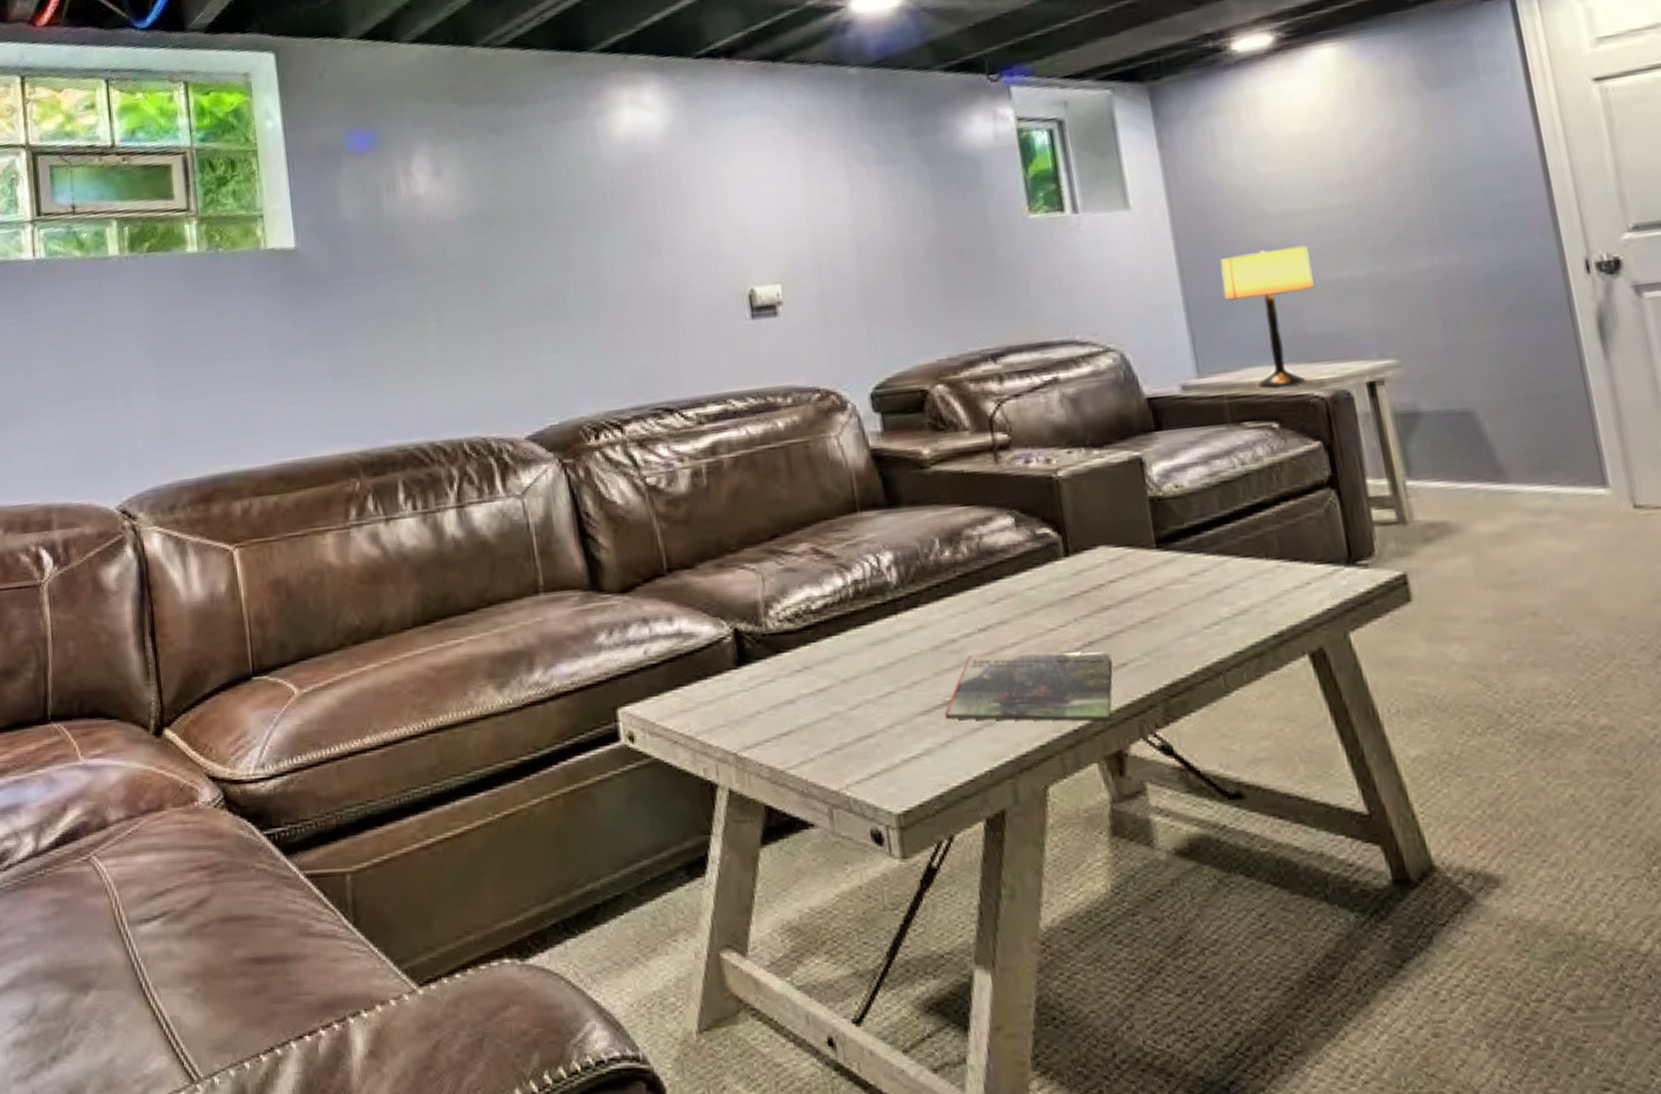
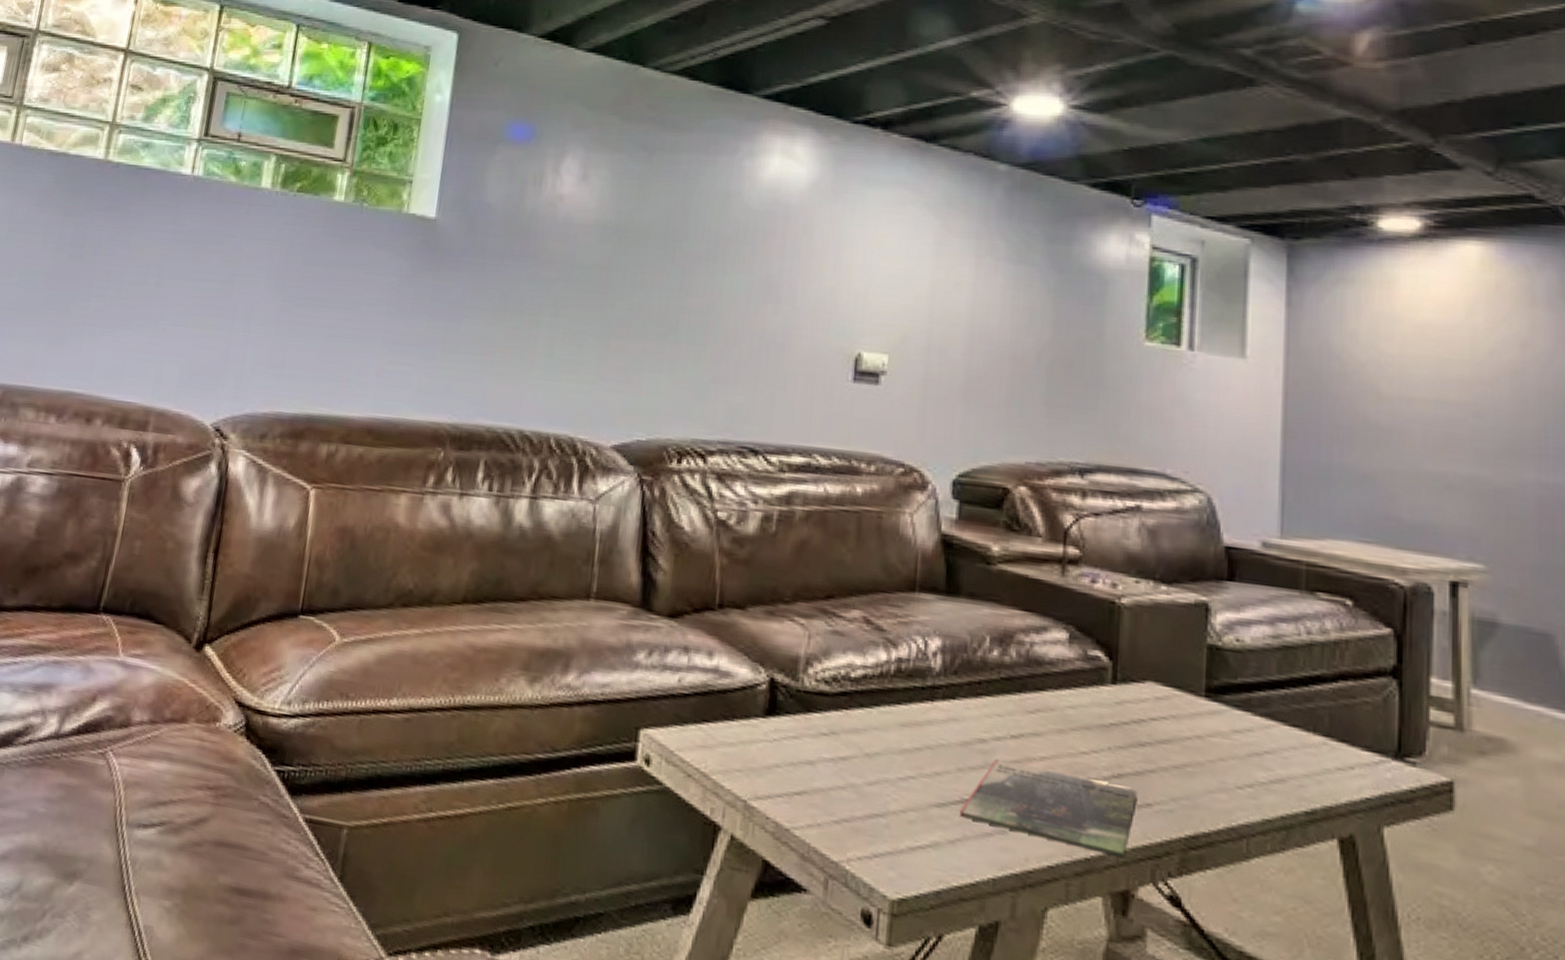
table lamp: present [1220,245,1314,388] -> none [1322,426,1416,568]

